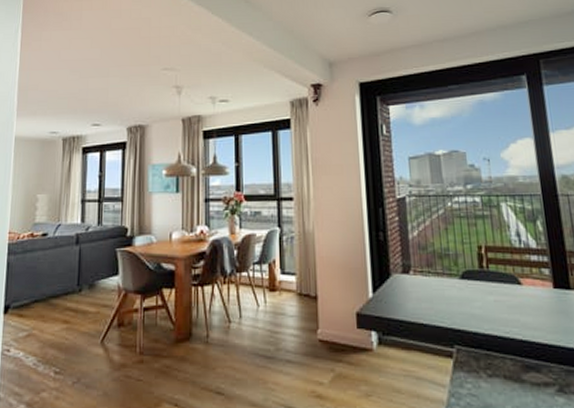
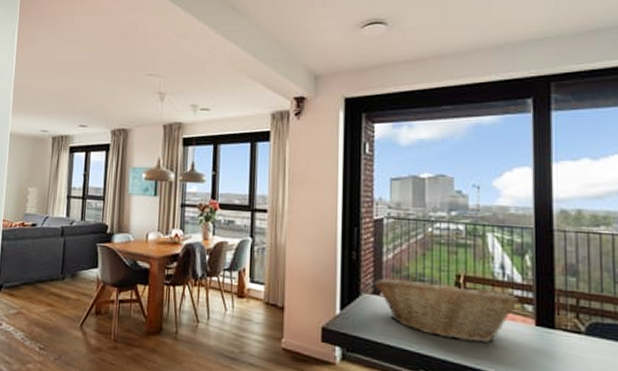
fruit basket: none [402,253,537,311] -> present [374,278,519,343]

